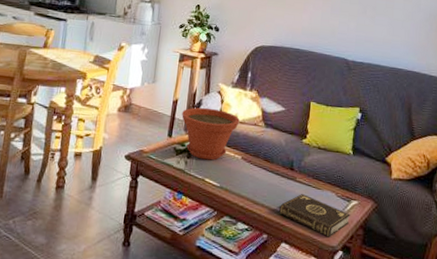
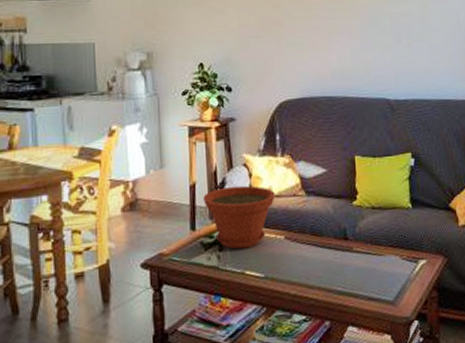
book: present [279,194,350,238] -> none [339,264,421,308]

